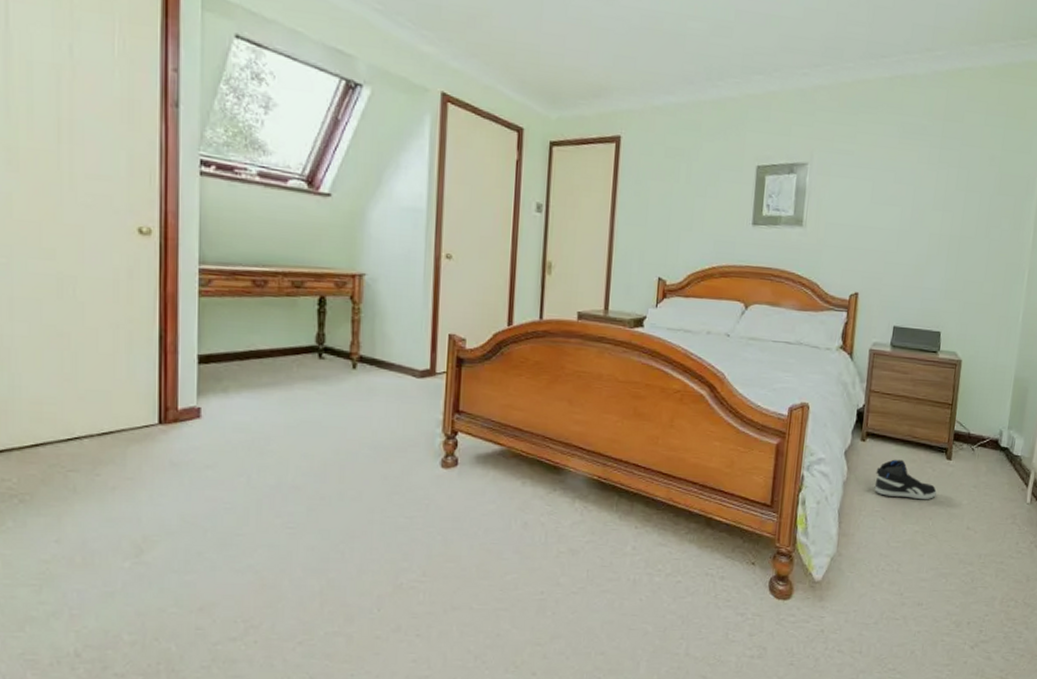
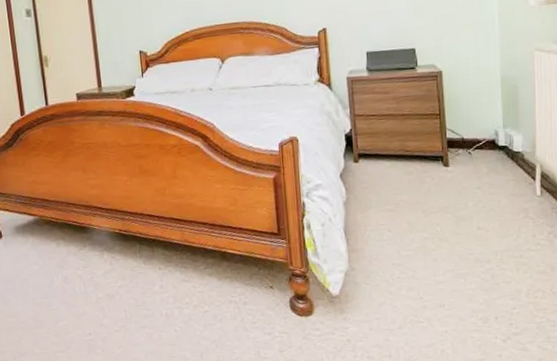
sneaker: present [874,459,937,500] -> none [374,173,439,210]

